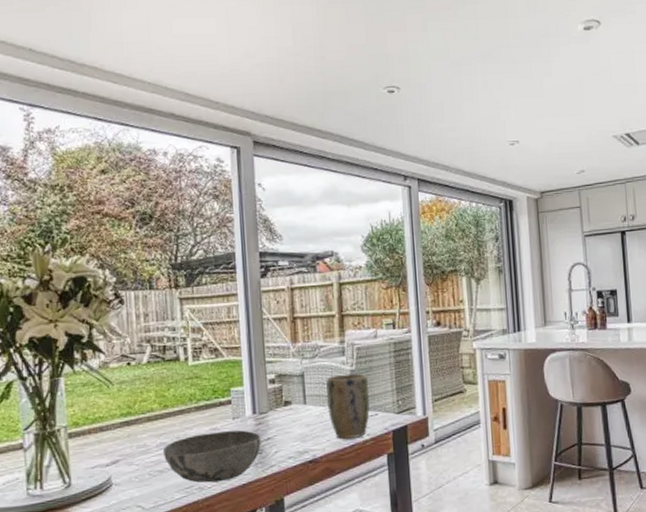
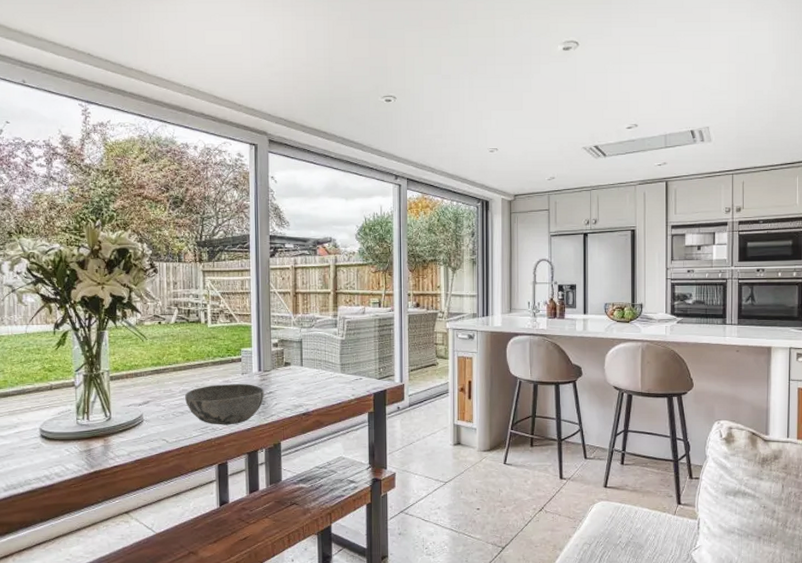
plant pot: present [326,373,371,439] -> none [320,343,356,397]

